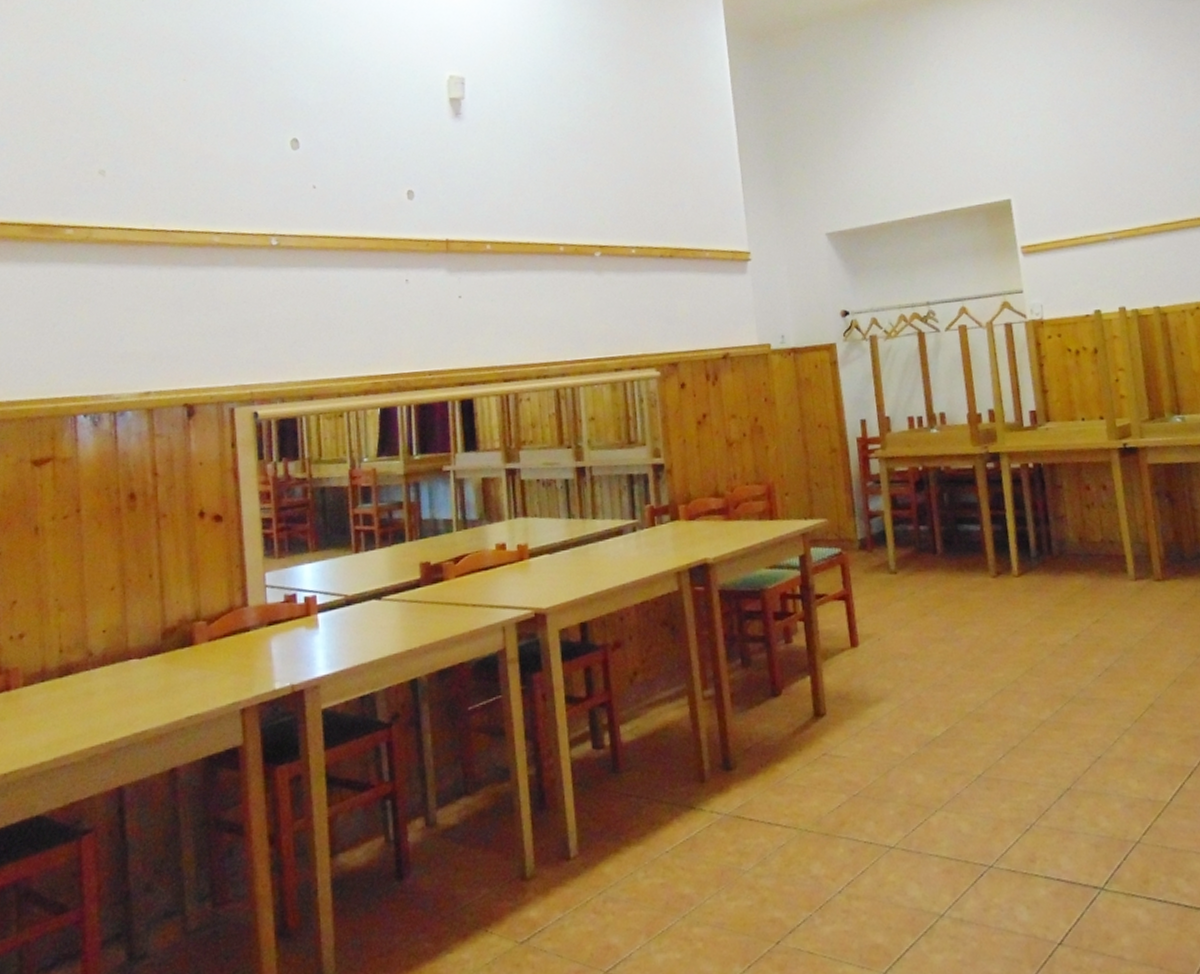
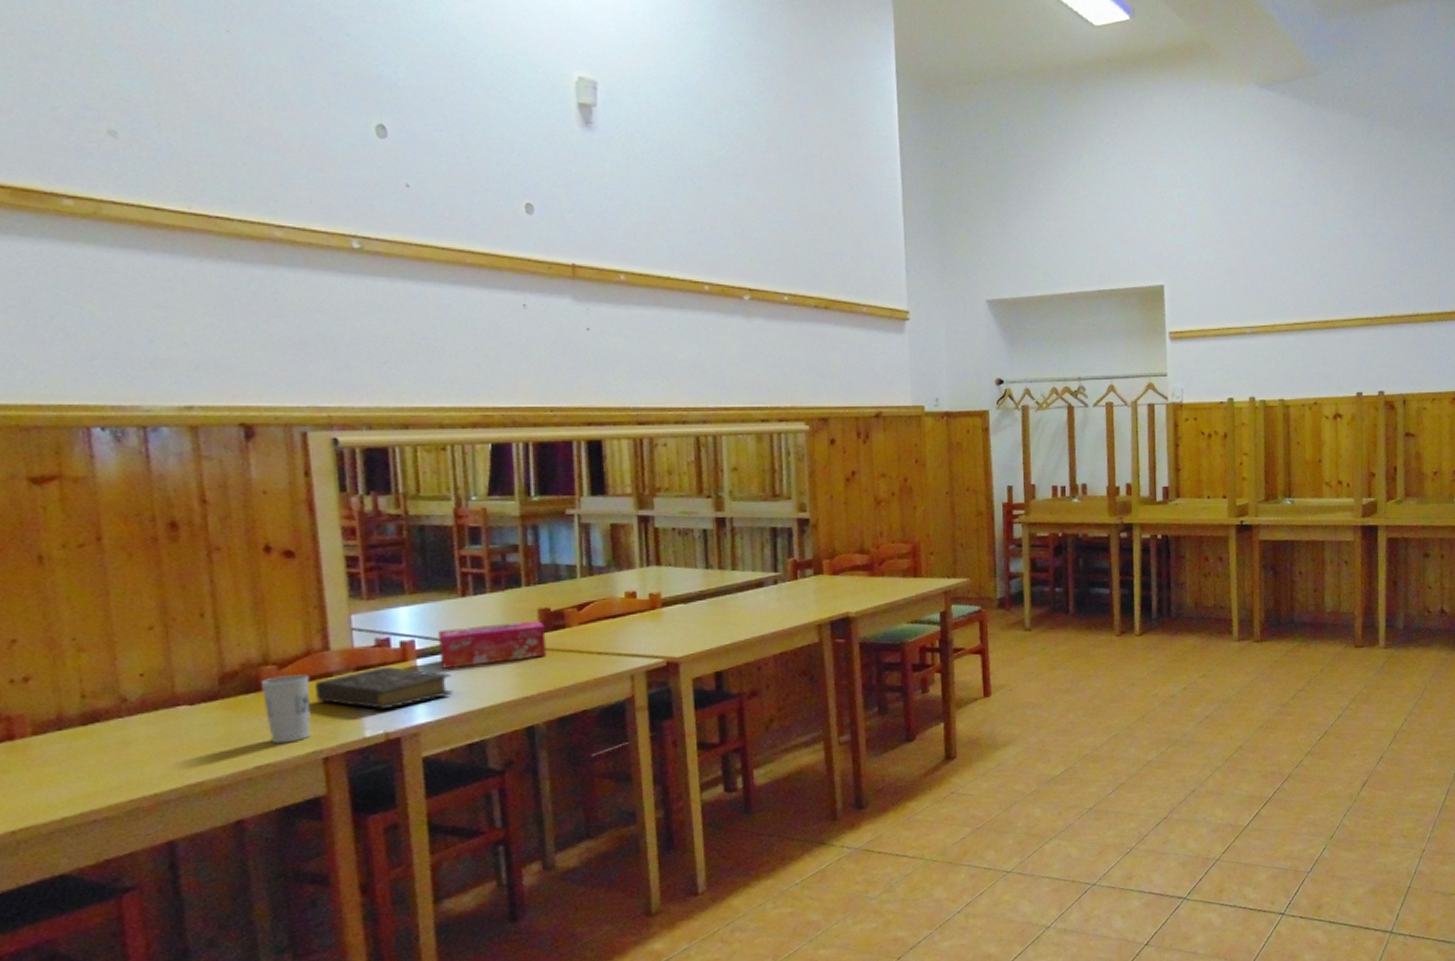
cup: none [194,628,233,695] -> present [262,673,312,744]
book: none [236,621,348,663] -> present [315,666,454,710]
tissue box: none [336,573,428,622] -> present [438,620,547,668]

